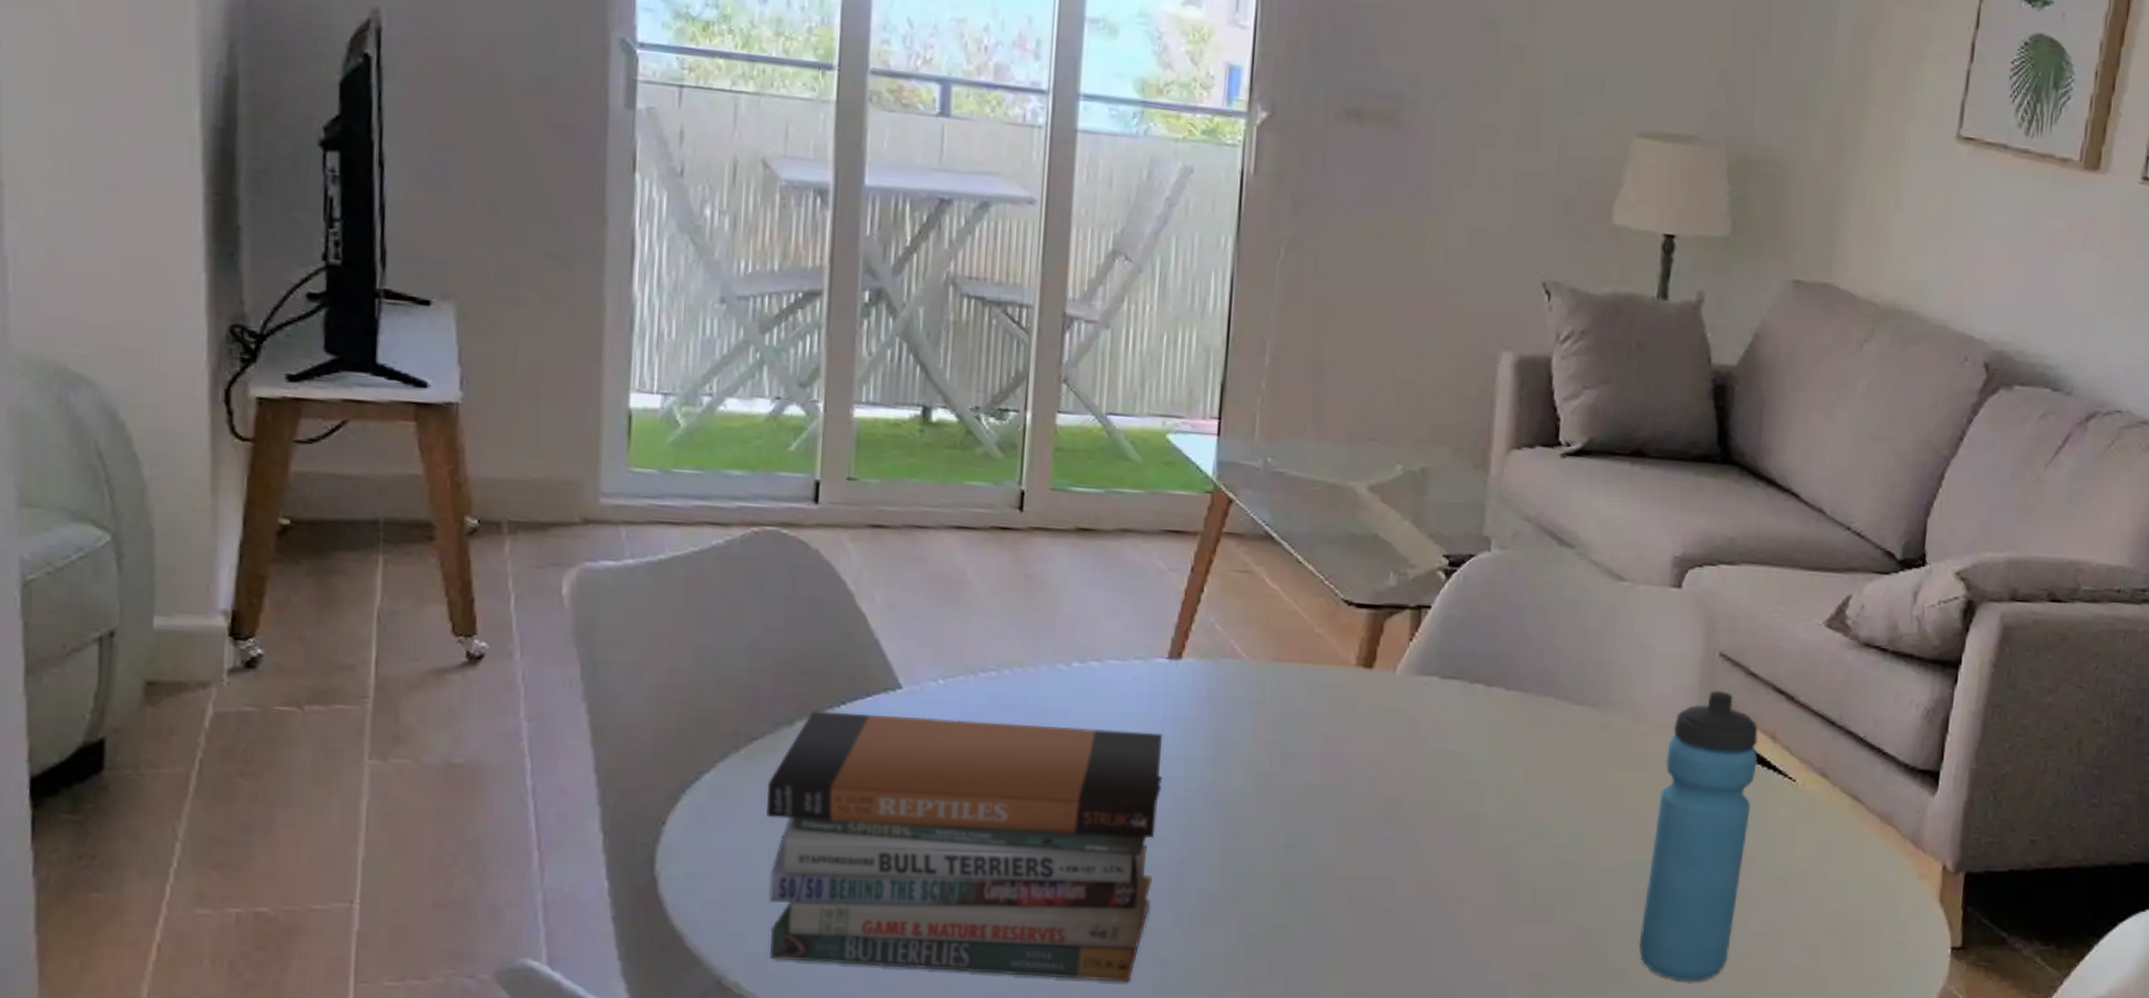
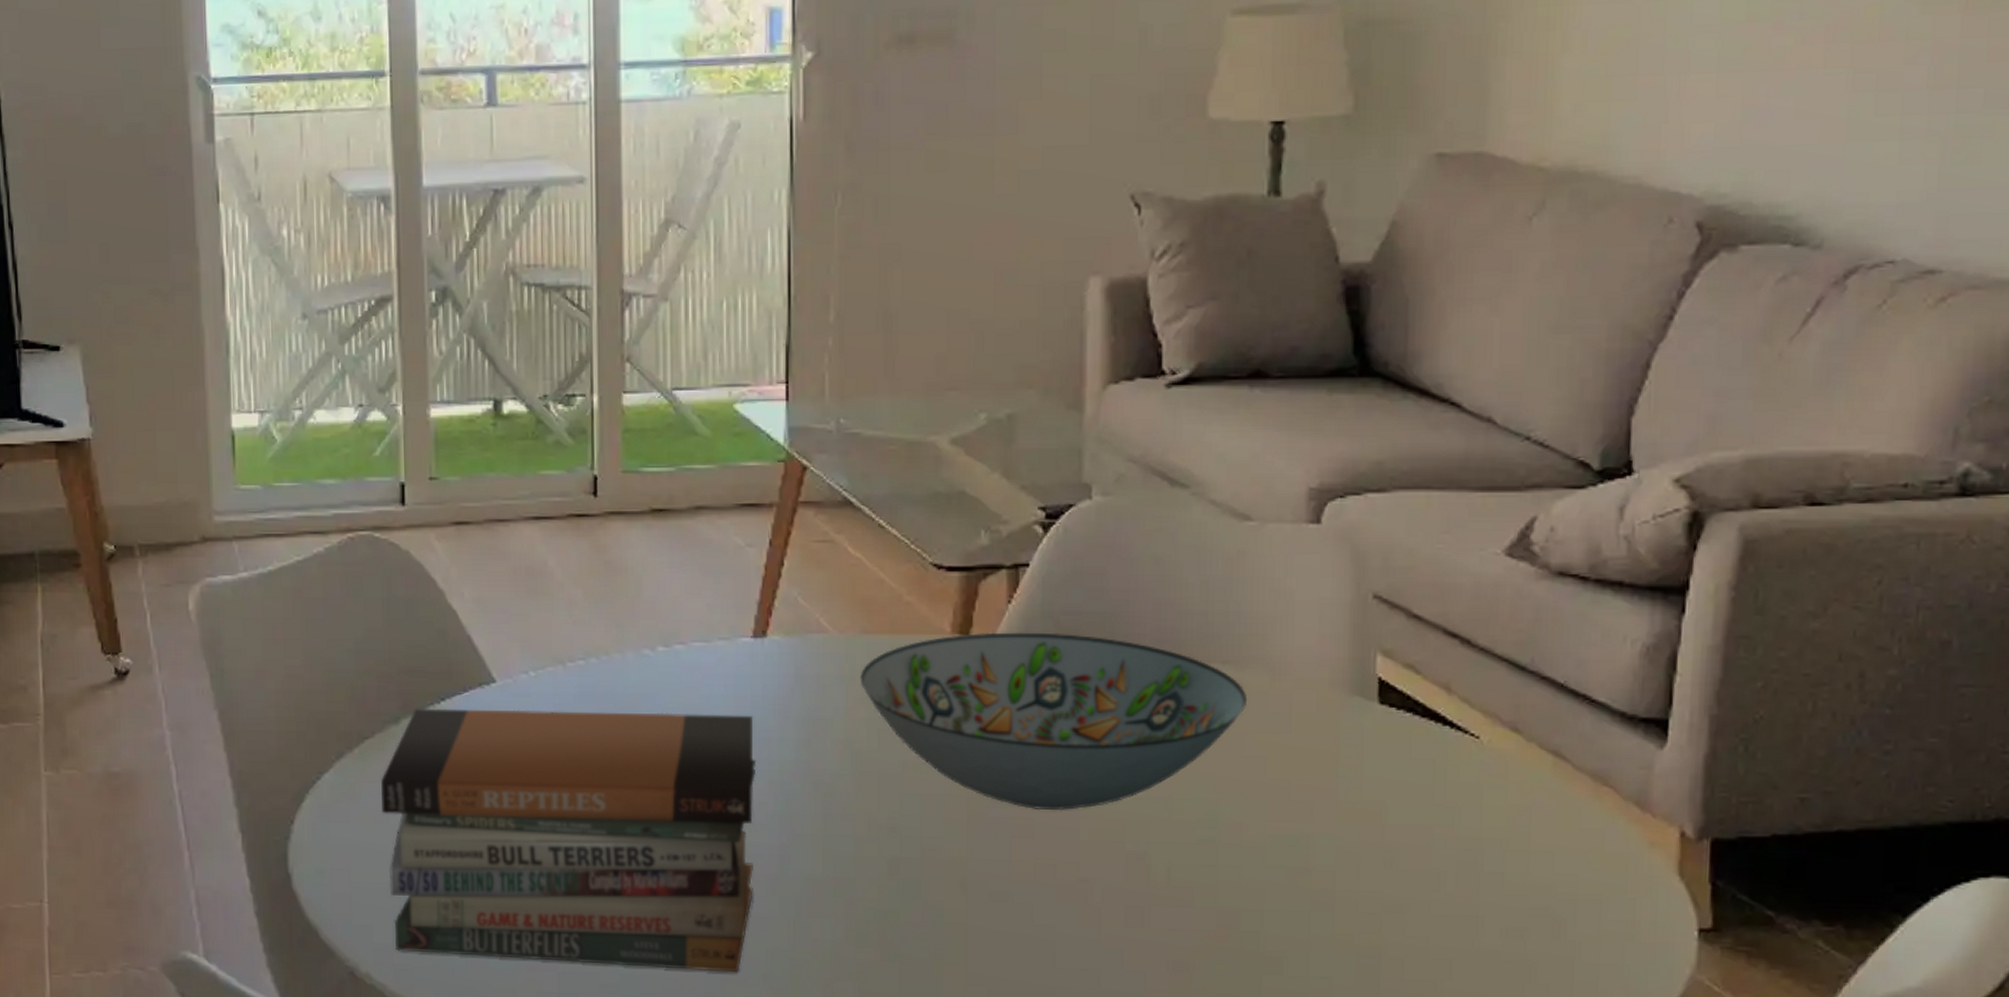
decorative bowl: none [1268,666,1611,834] -> present [860,632,1247,811]
water bottle: present [1639,691,1758,982] -> none [1297,638,1429,971]

